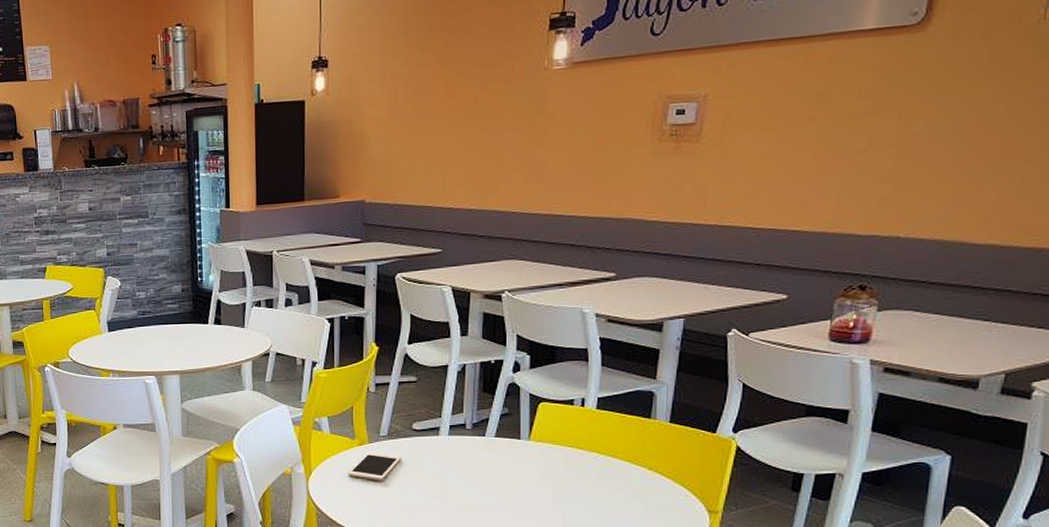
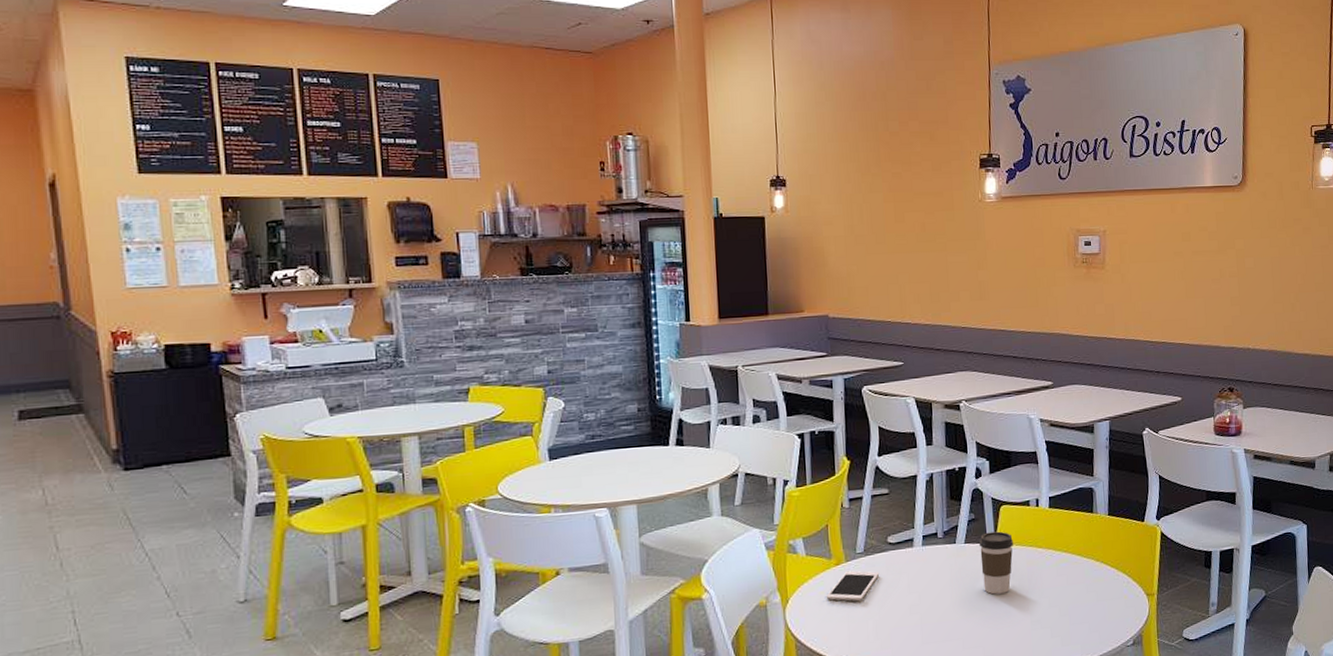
coffee cup: none [511,428,550,491] -> present [979,531,1013,595]

